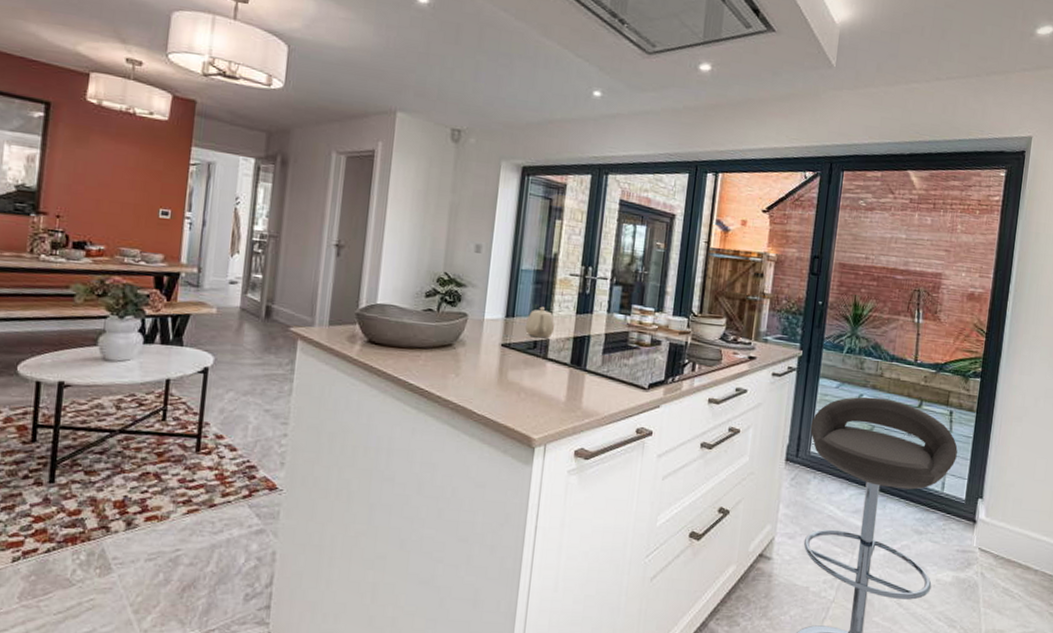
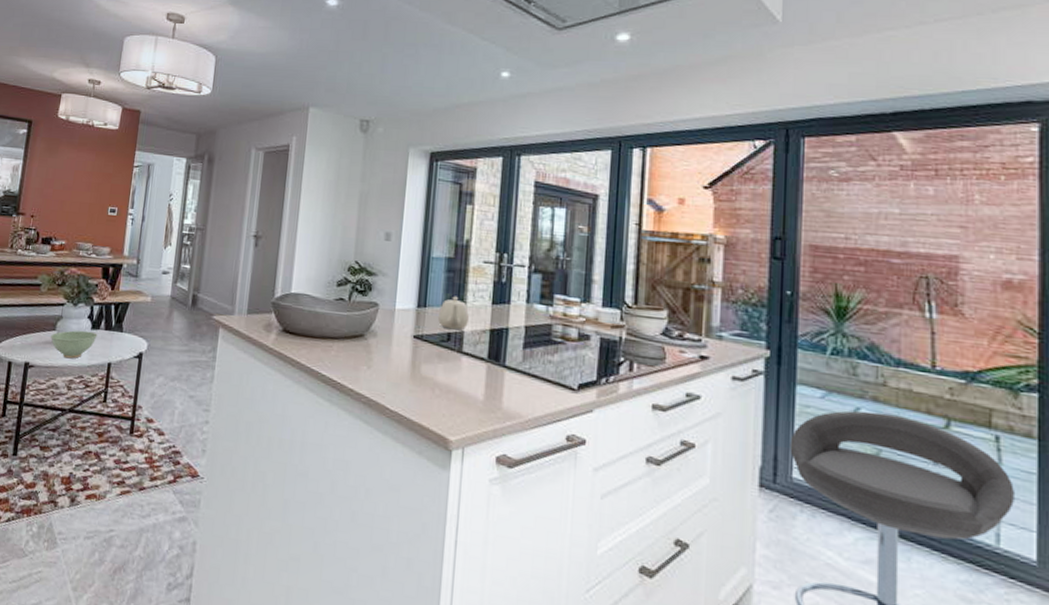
bowl: none [91,345,152,376] -> present [51,330,98,359]

